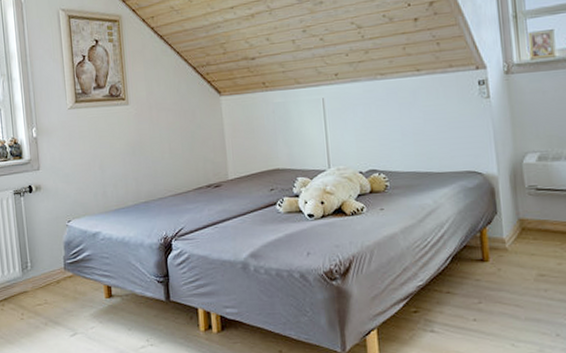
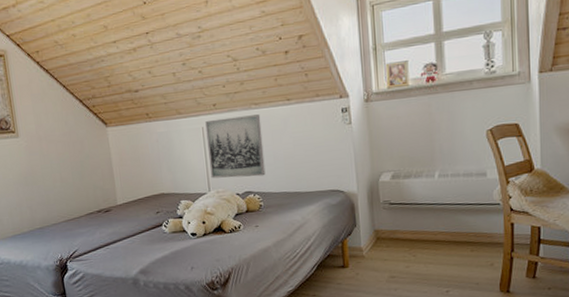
wall art: none [326,85,392,154] -> present [205,114,266,179]

